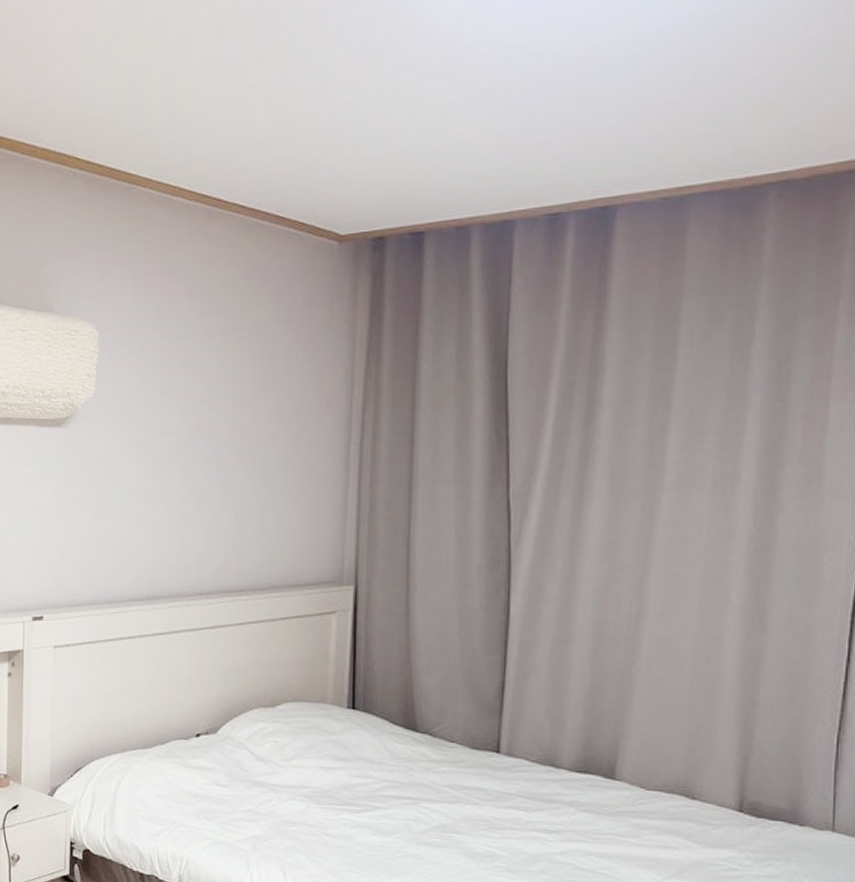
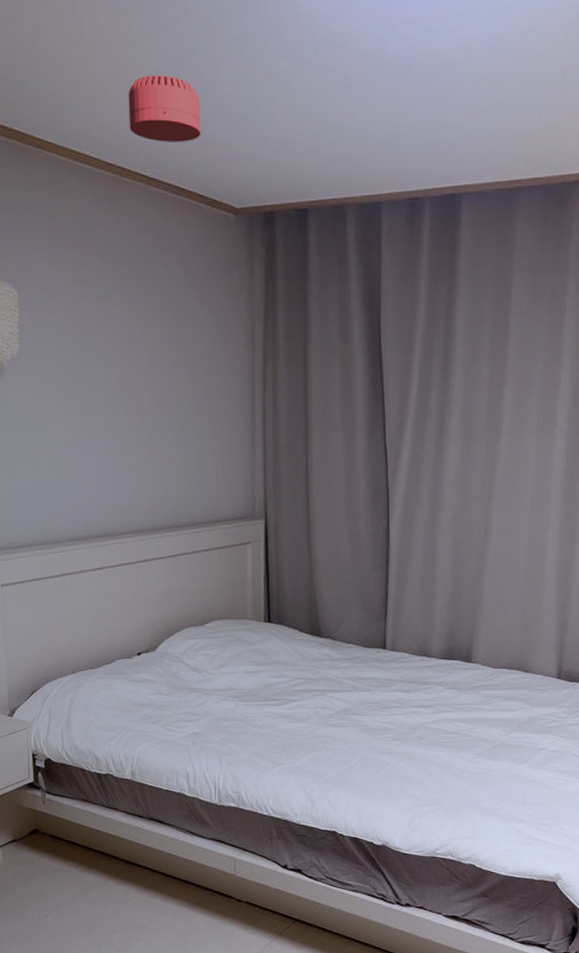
smoke detector: none [229,101,308,170] -> present [128,75,201,142]

